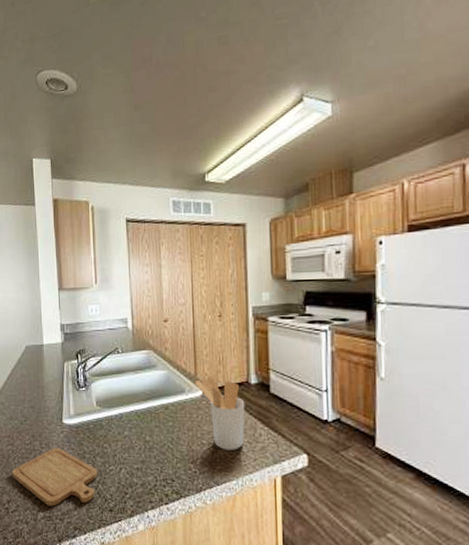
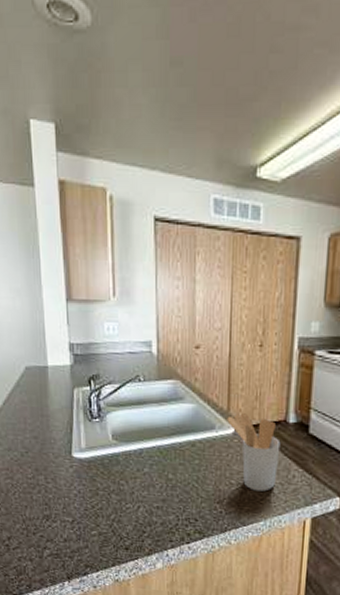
chopping board: present [11,448,98,507] -> none [11,483,113,544]

